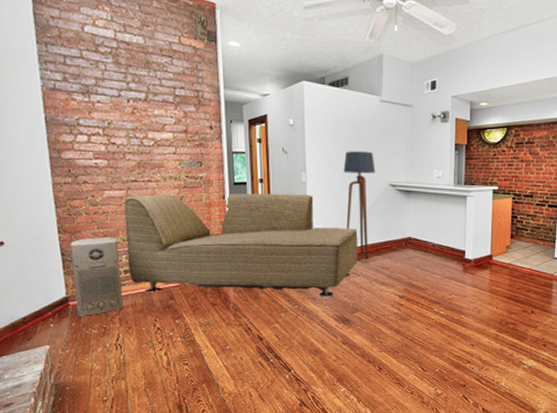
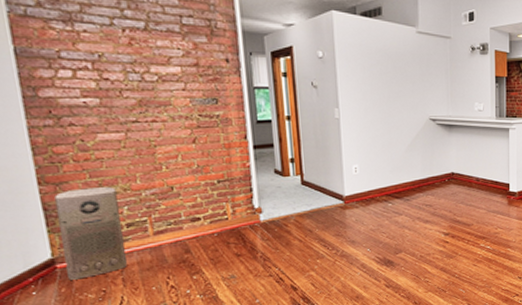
sofa: present [123,193,358,298] -> none [122,131,399,249]
floor lamp: present [343,151,375,259] -> none [379,85,414,197]

